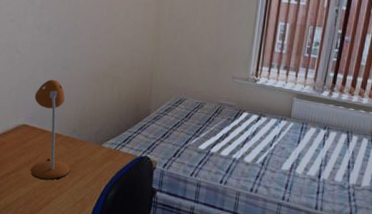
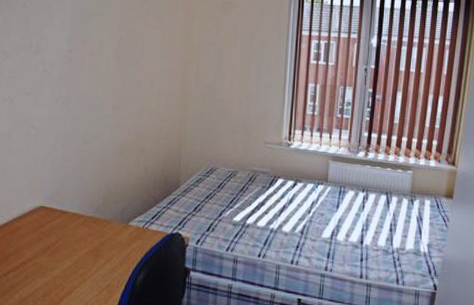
desk lamp: present [31,79,70,180] -> none [49,155,94,267]

